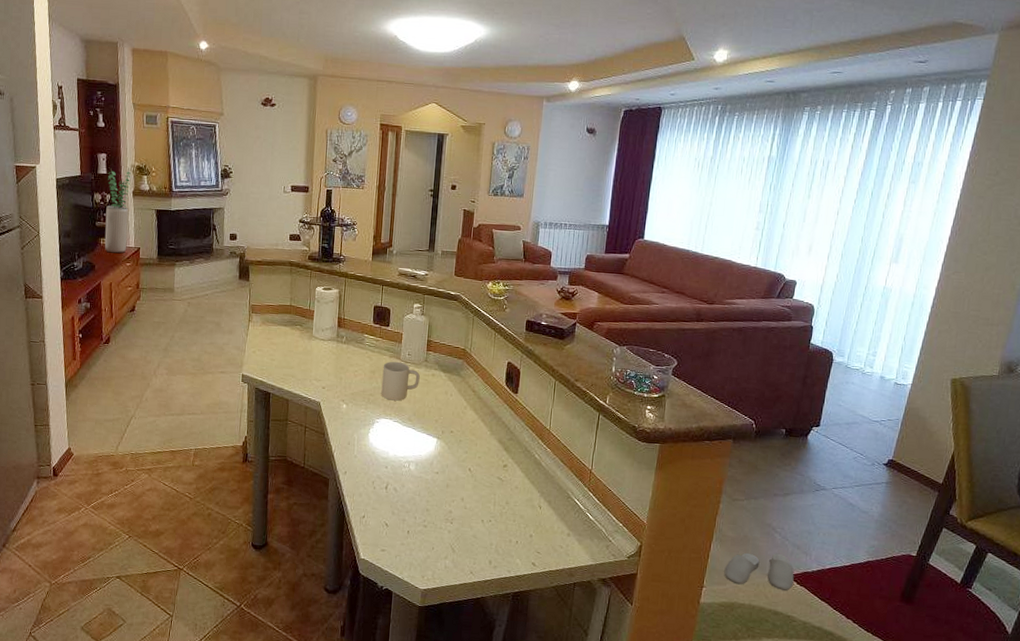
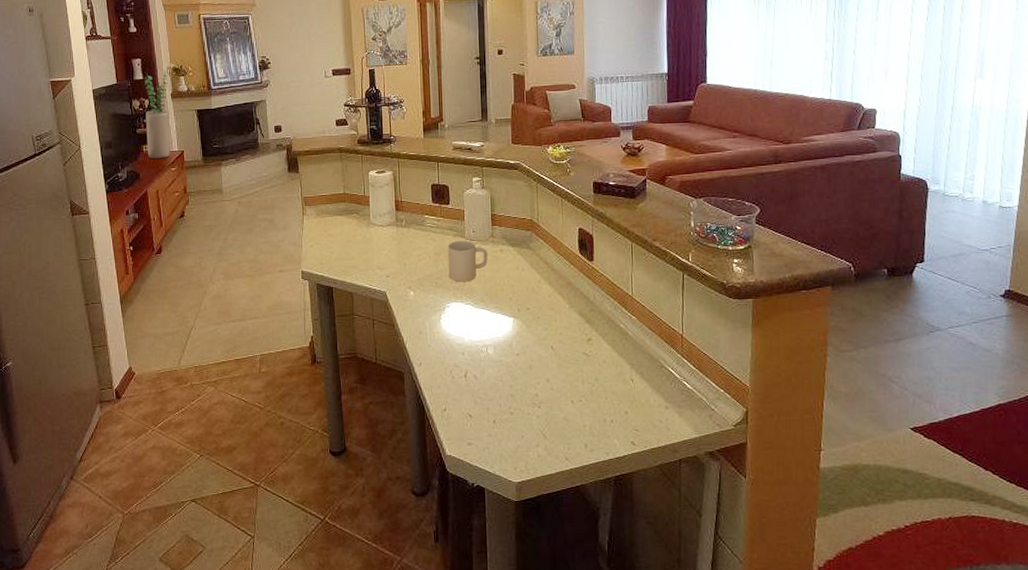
slippers: present [724,552,794,591] -> none [842,405,920,445]

